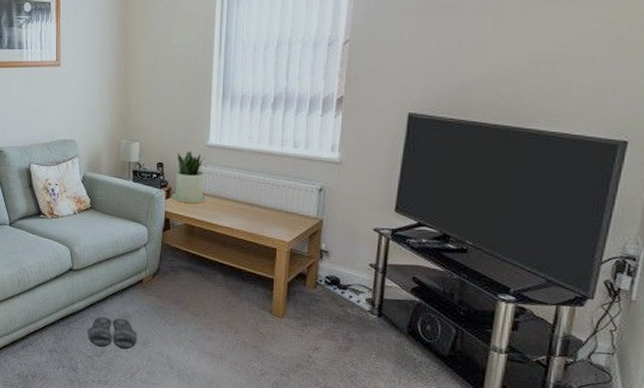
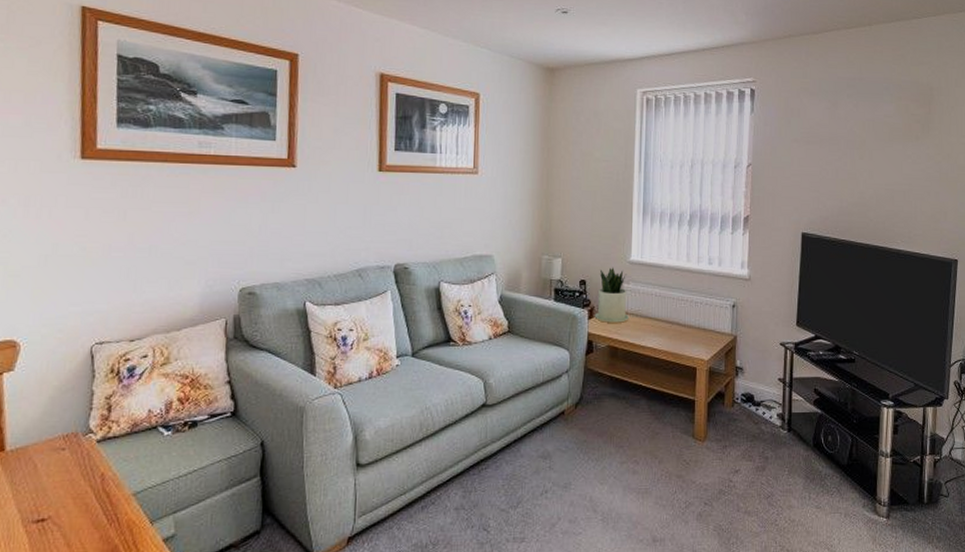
slippers: present [88,316,138,349] -> none [502,458,559,496]

